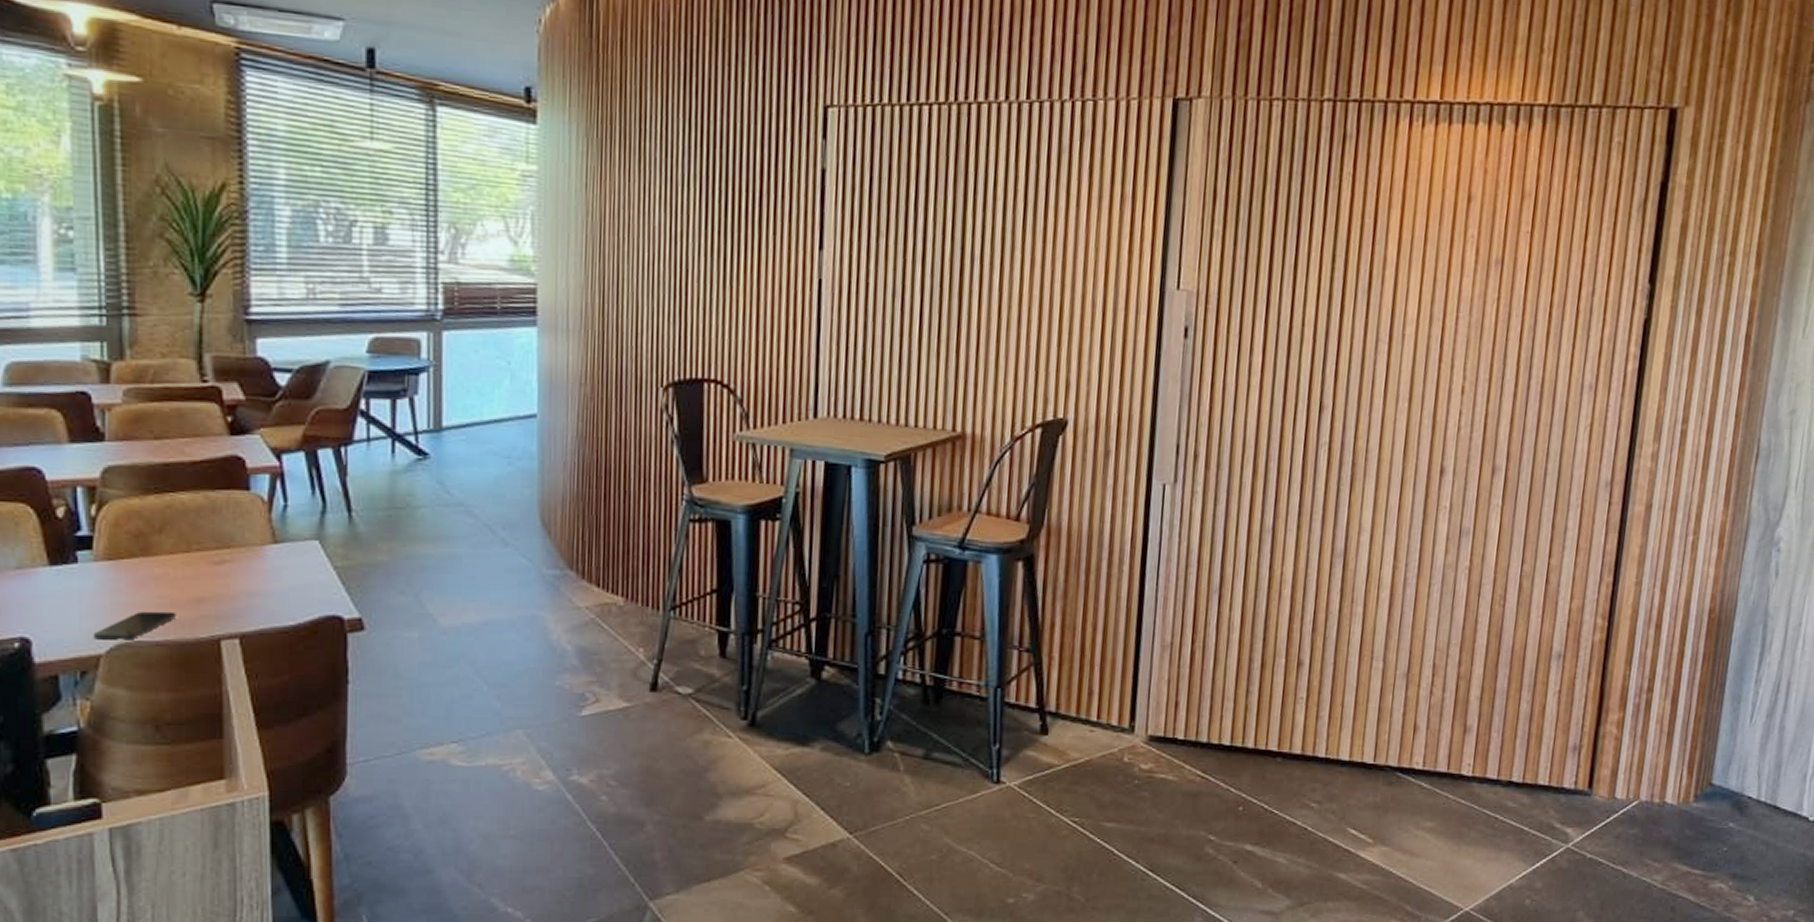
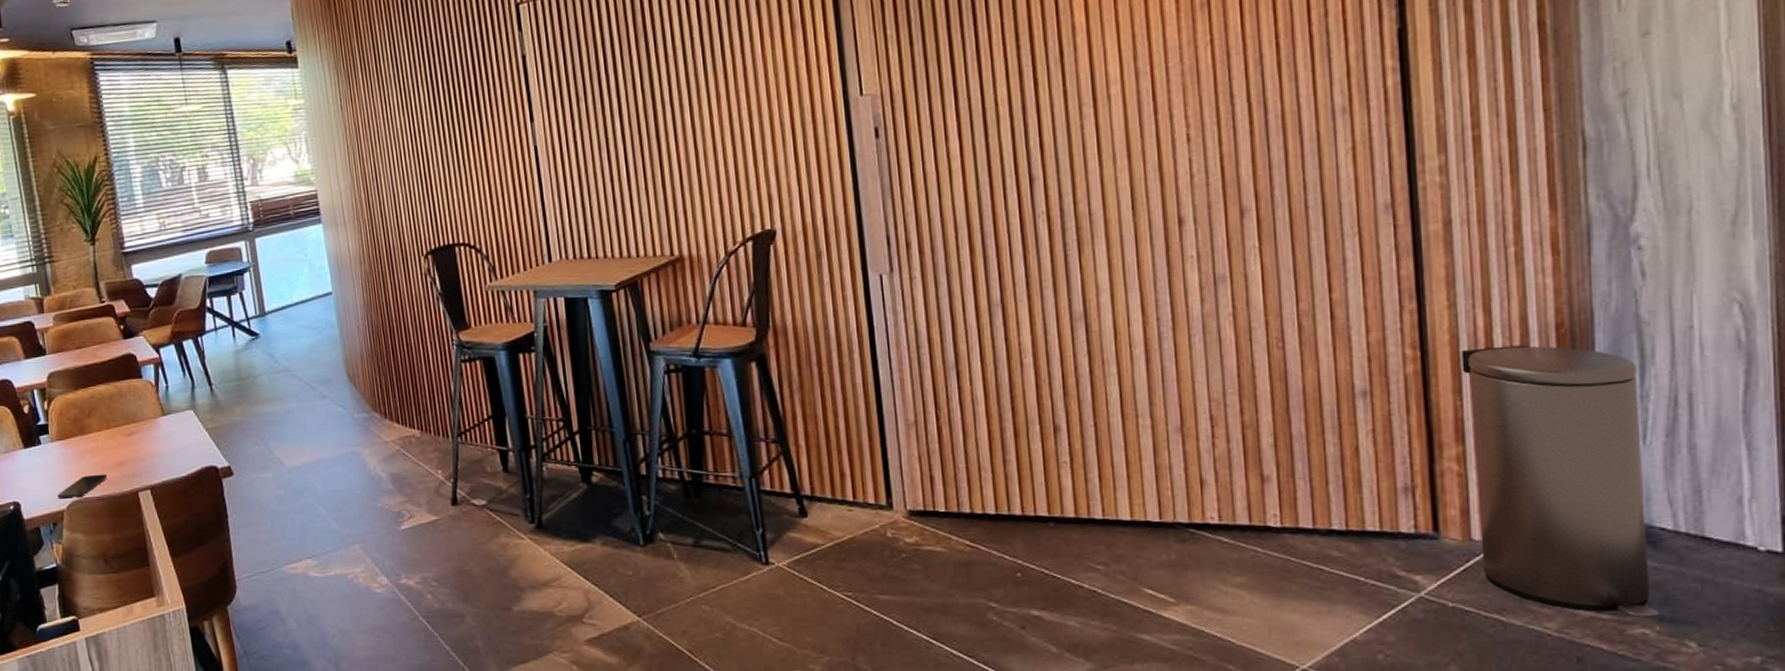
pedal bin: none [1618,624,1758,874] -> present [1461,344,1659,618]

